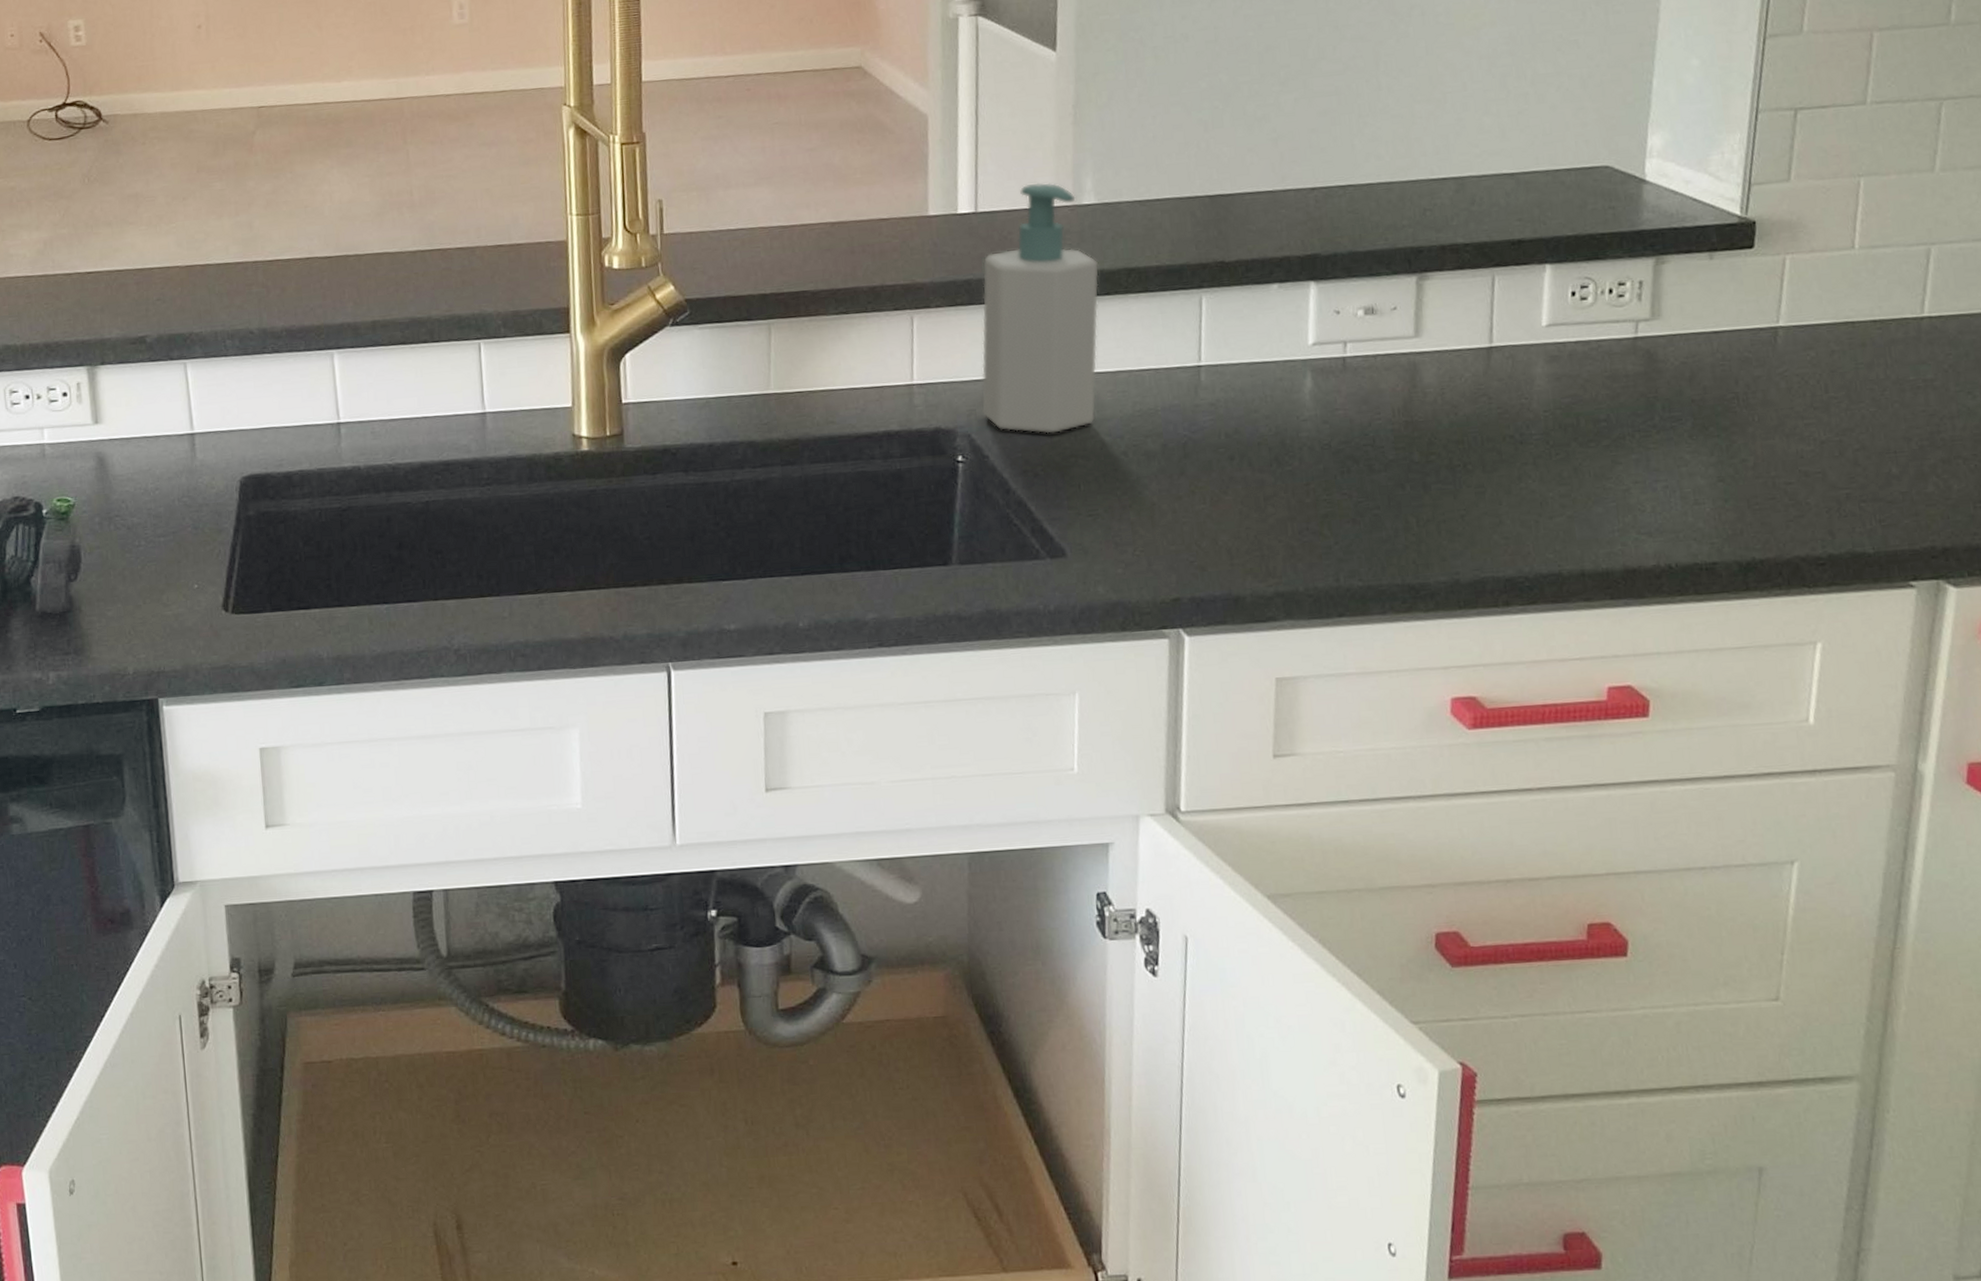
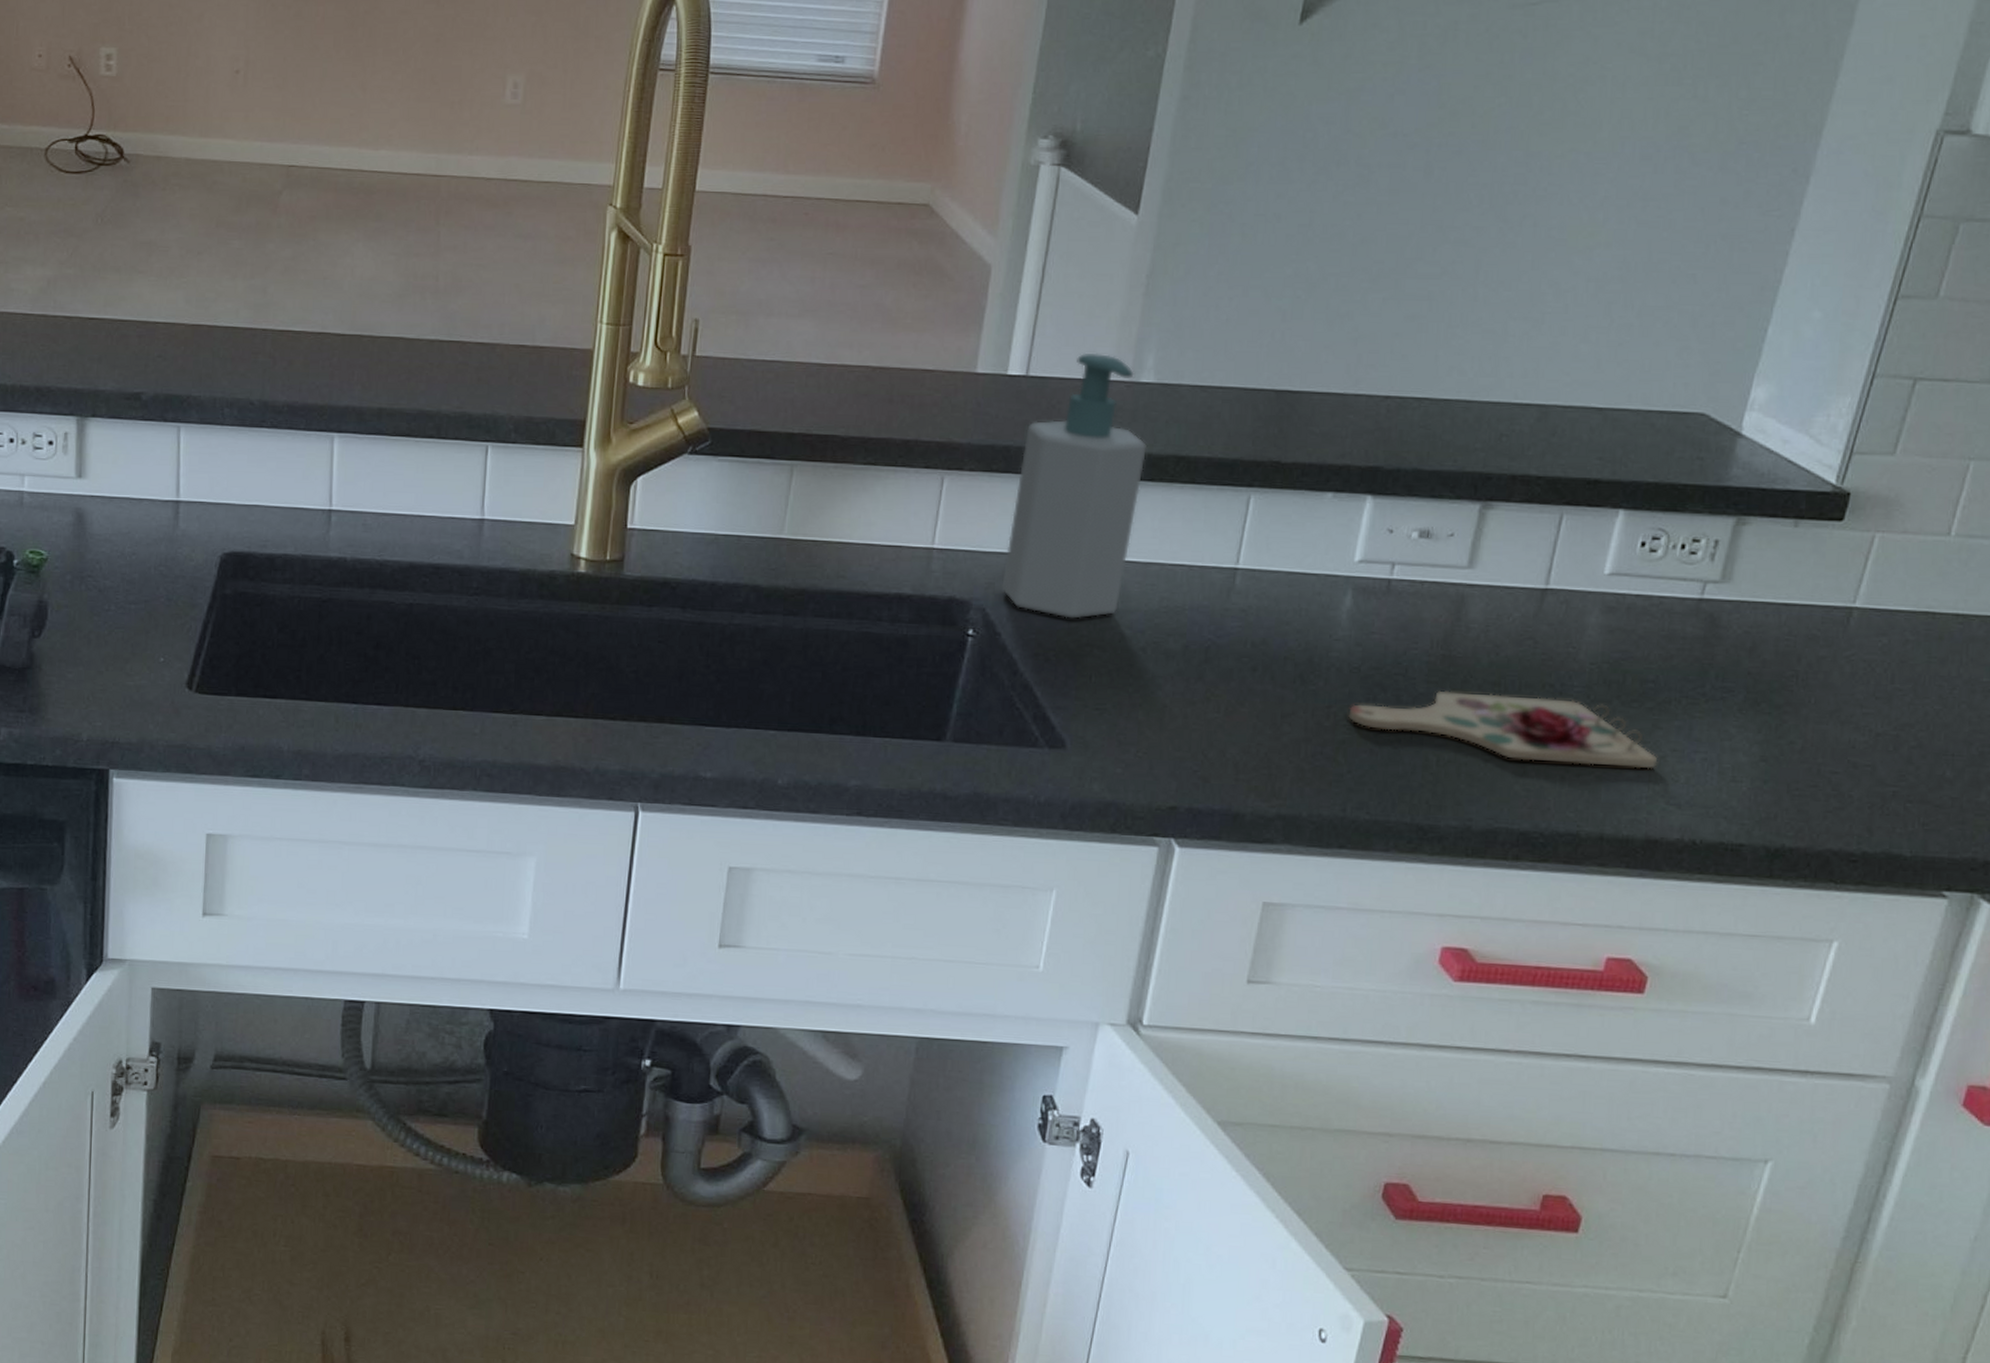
cutting board: none [1326,447,1623,511] -> present [1348,690,1658,769]

